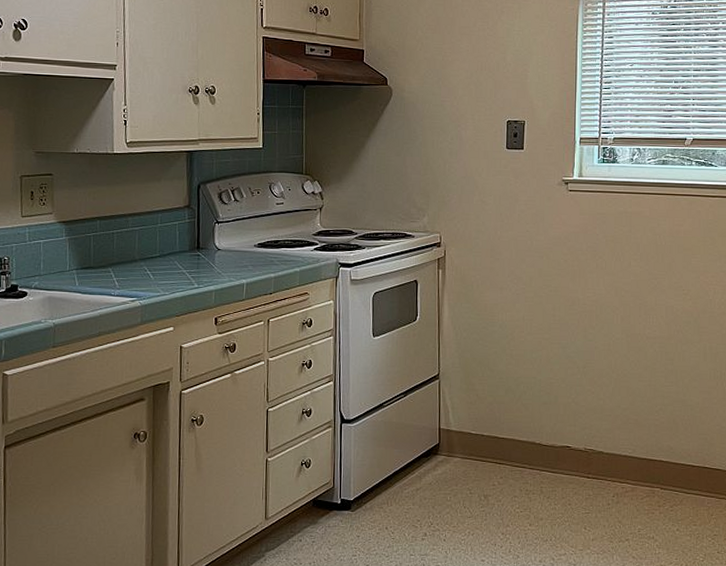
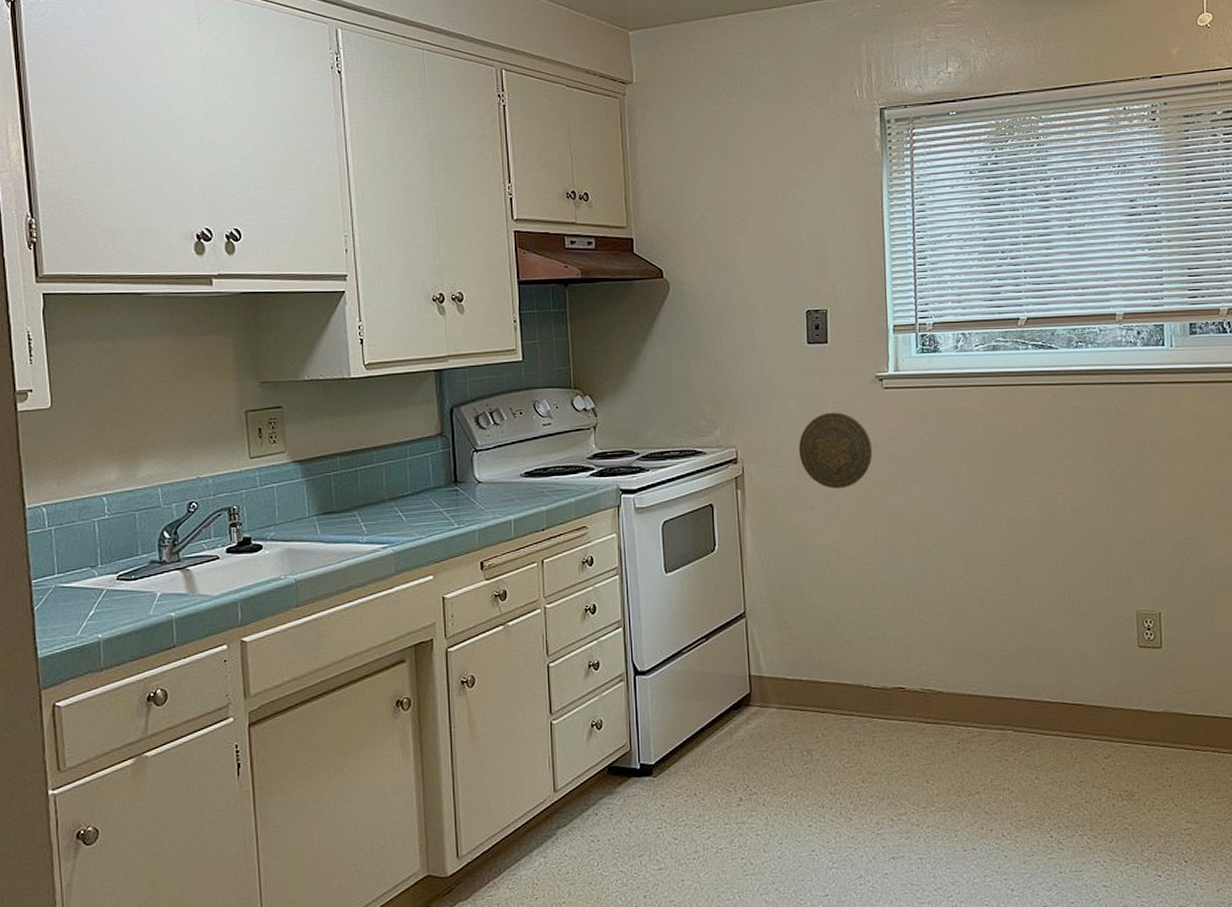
decorative plate: none [493,208,556,274] -> present [798,412,873,489]

